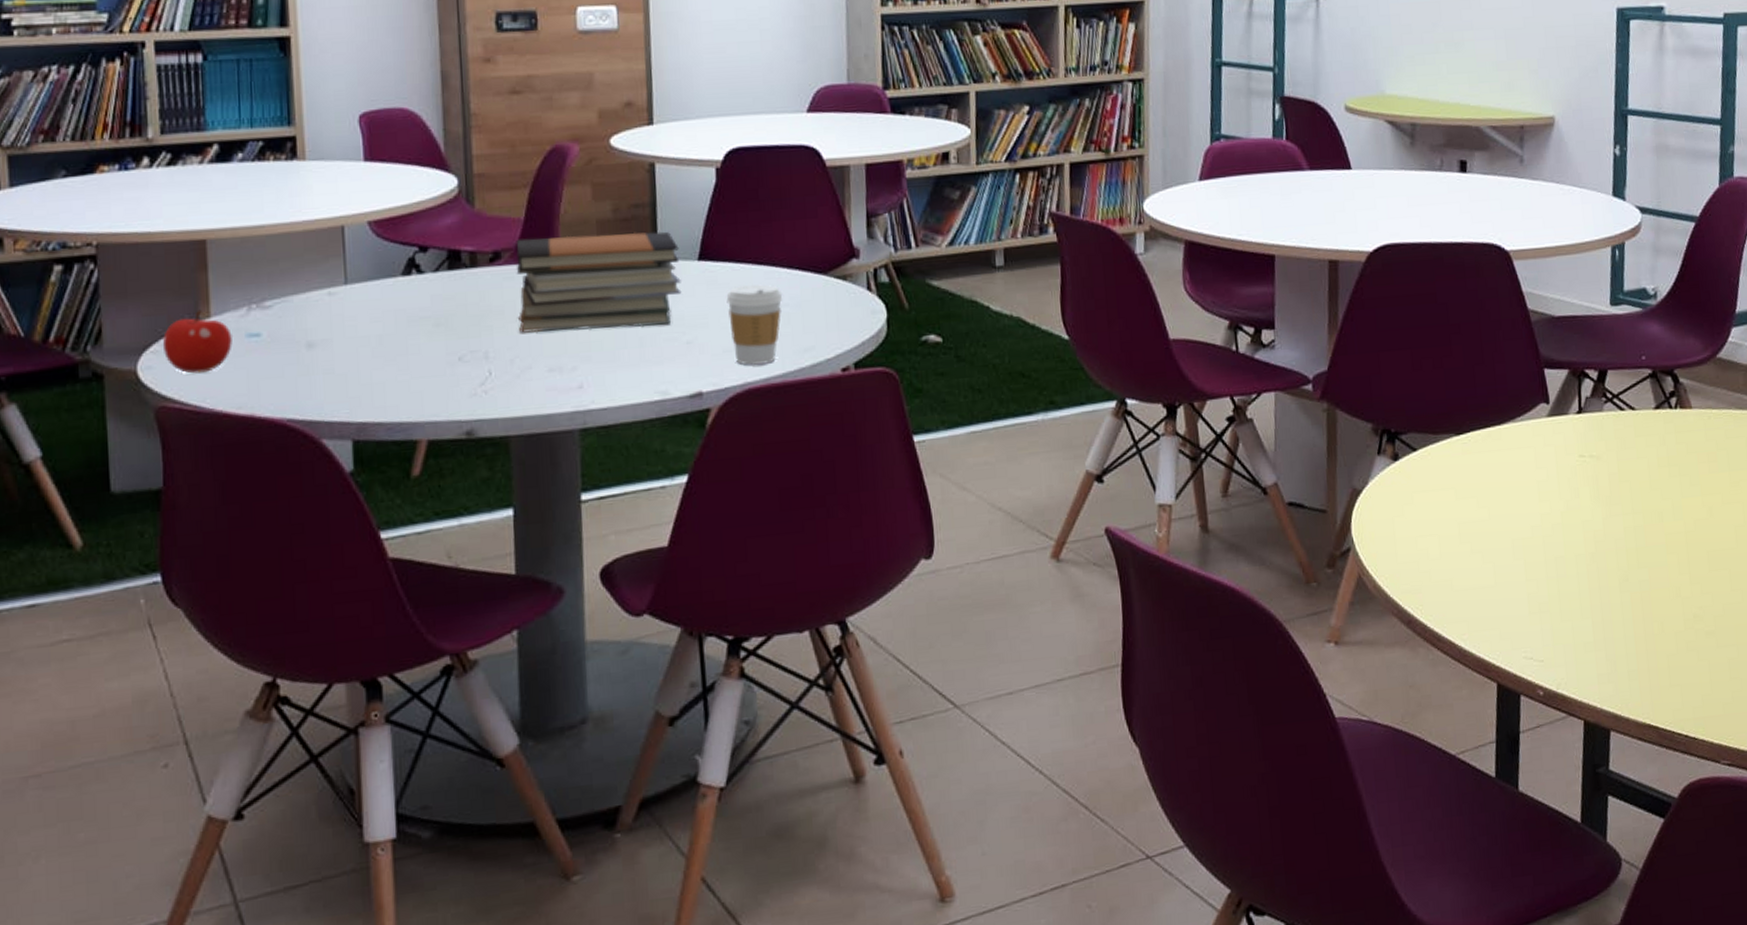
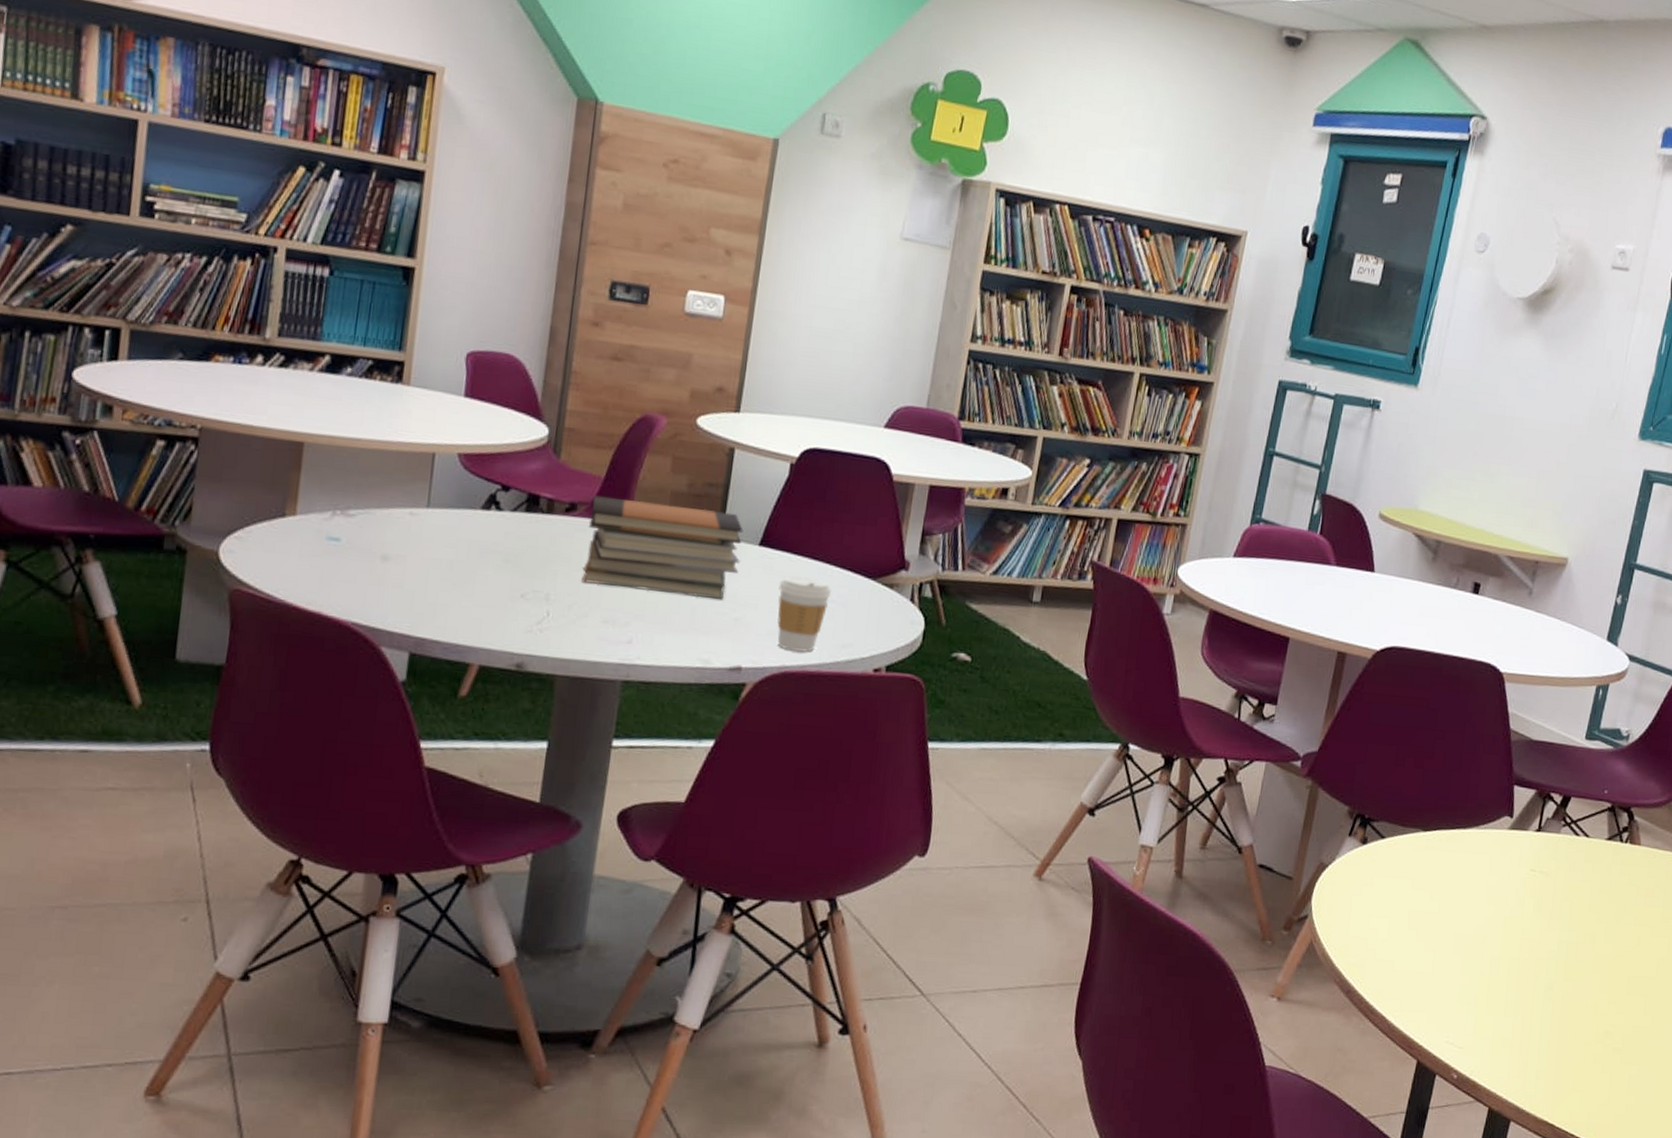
fruit: present [162,309,233,374] -> none [246,506,314,566]

